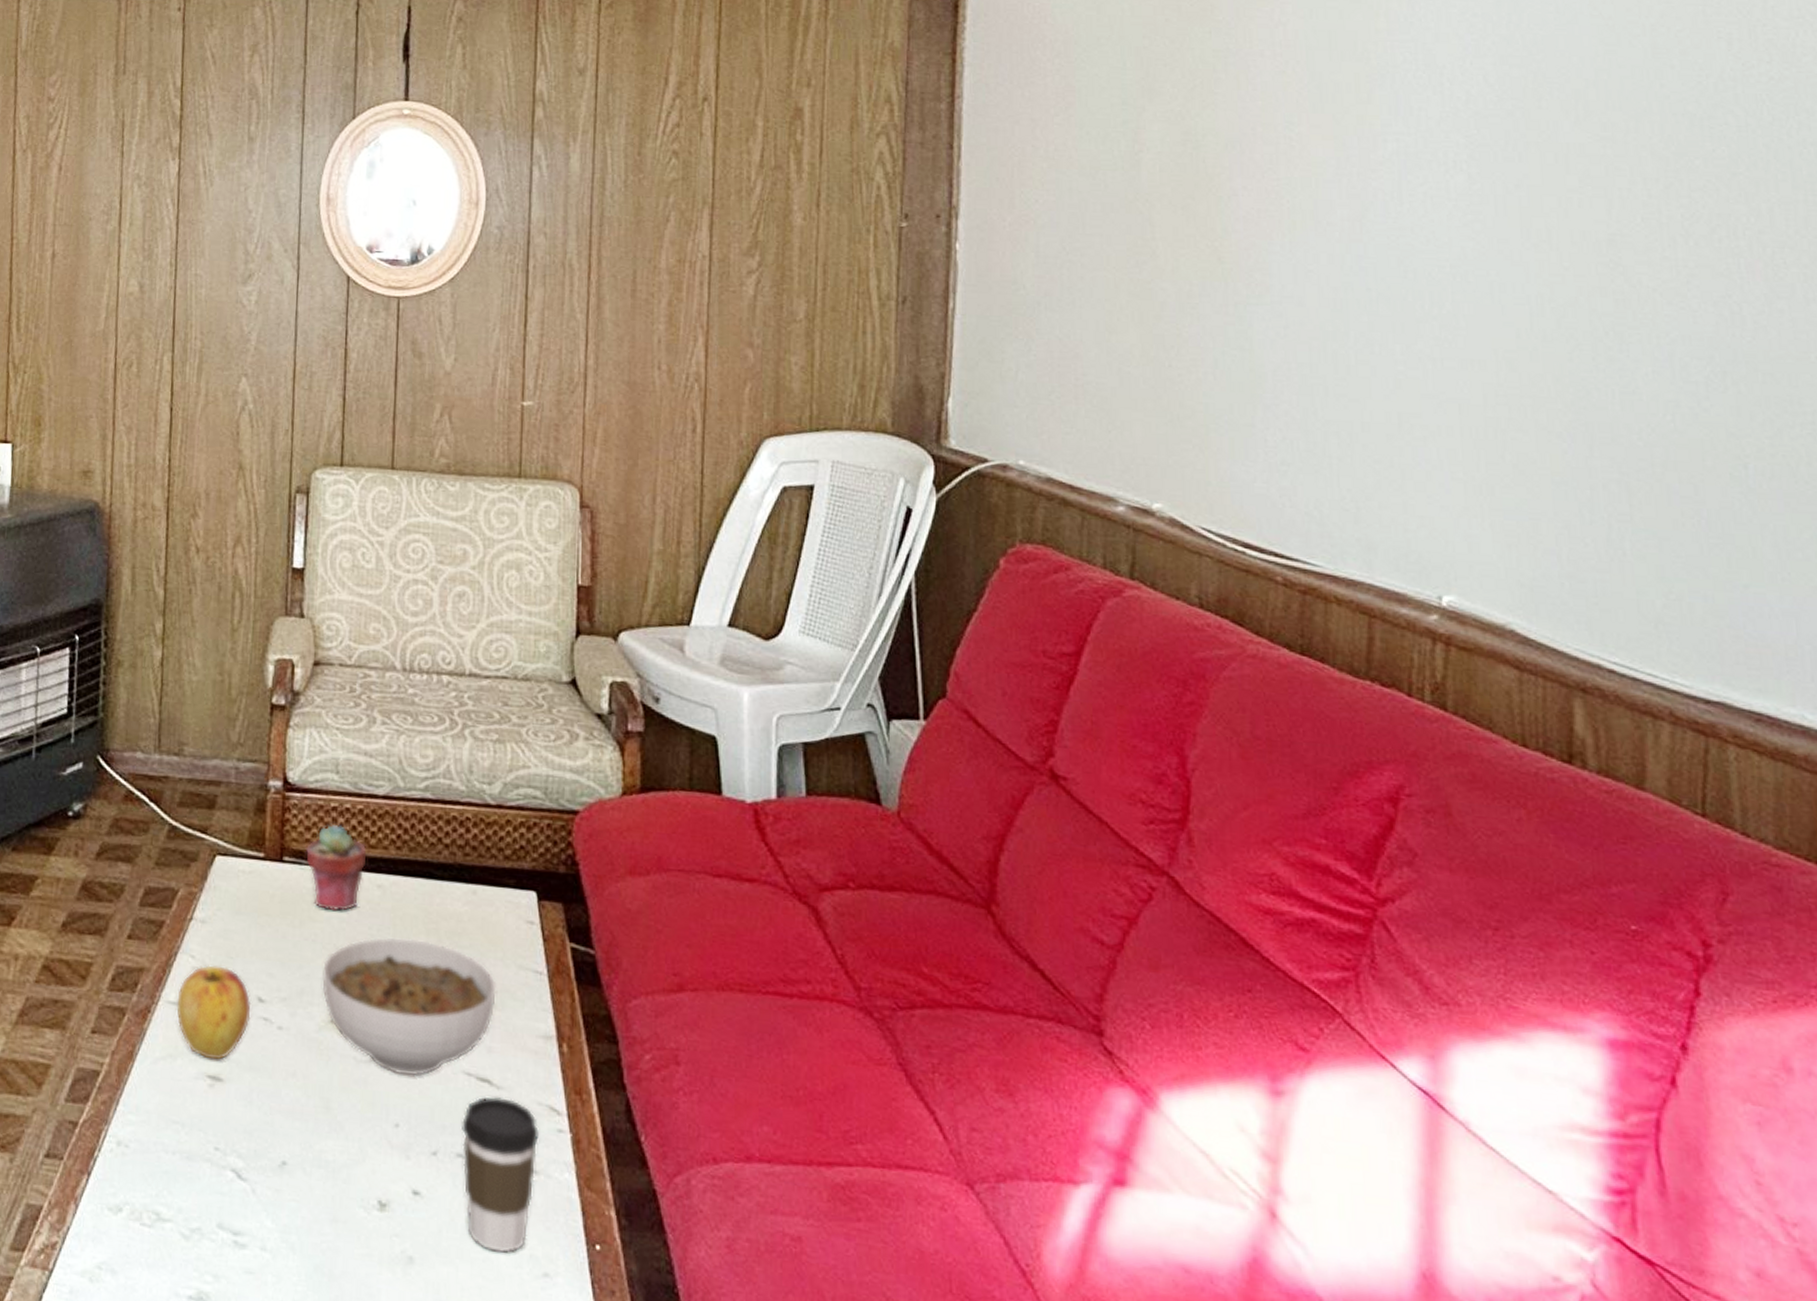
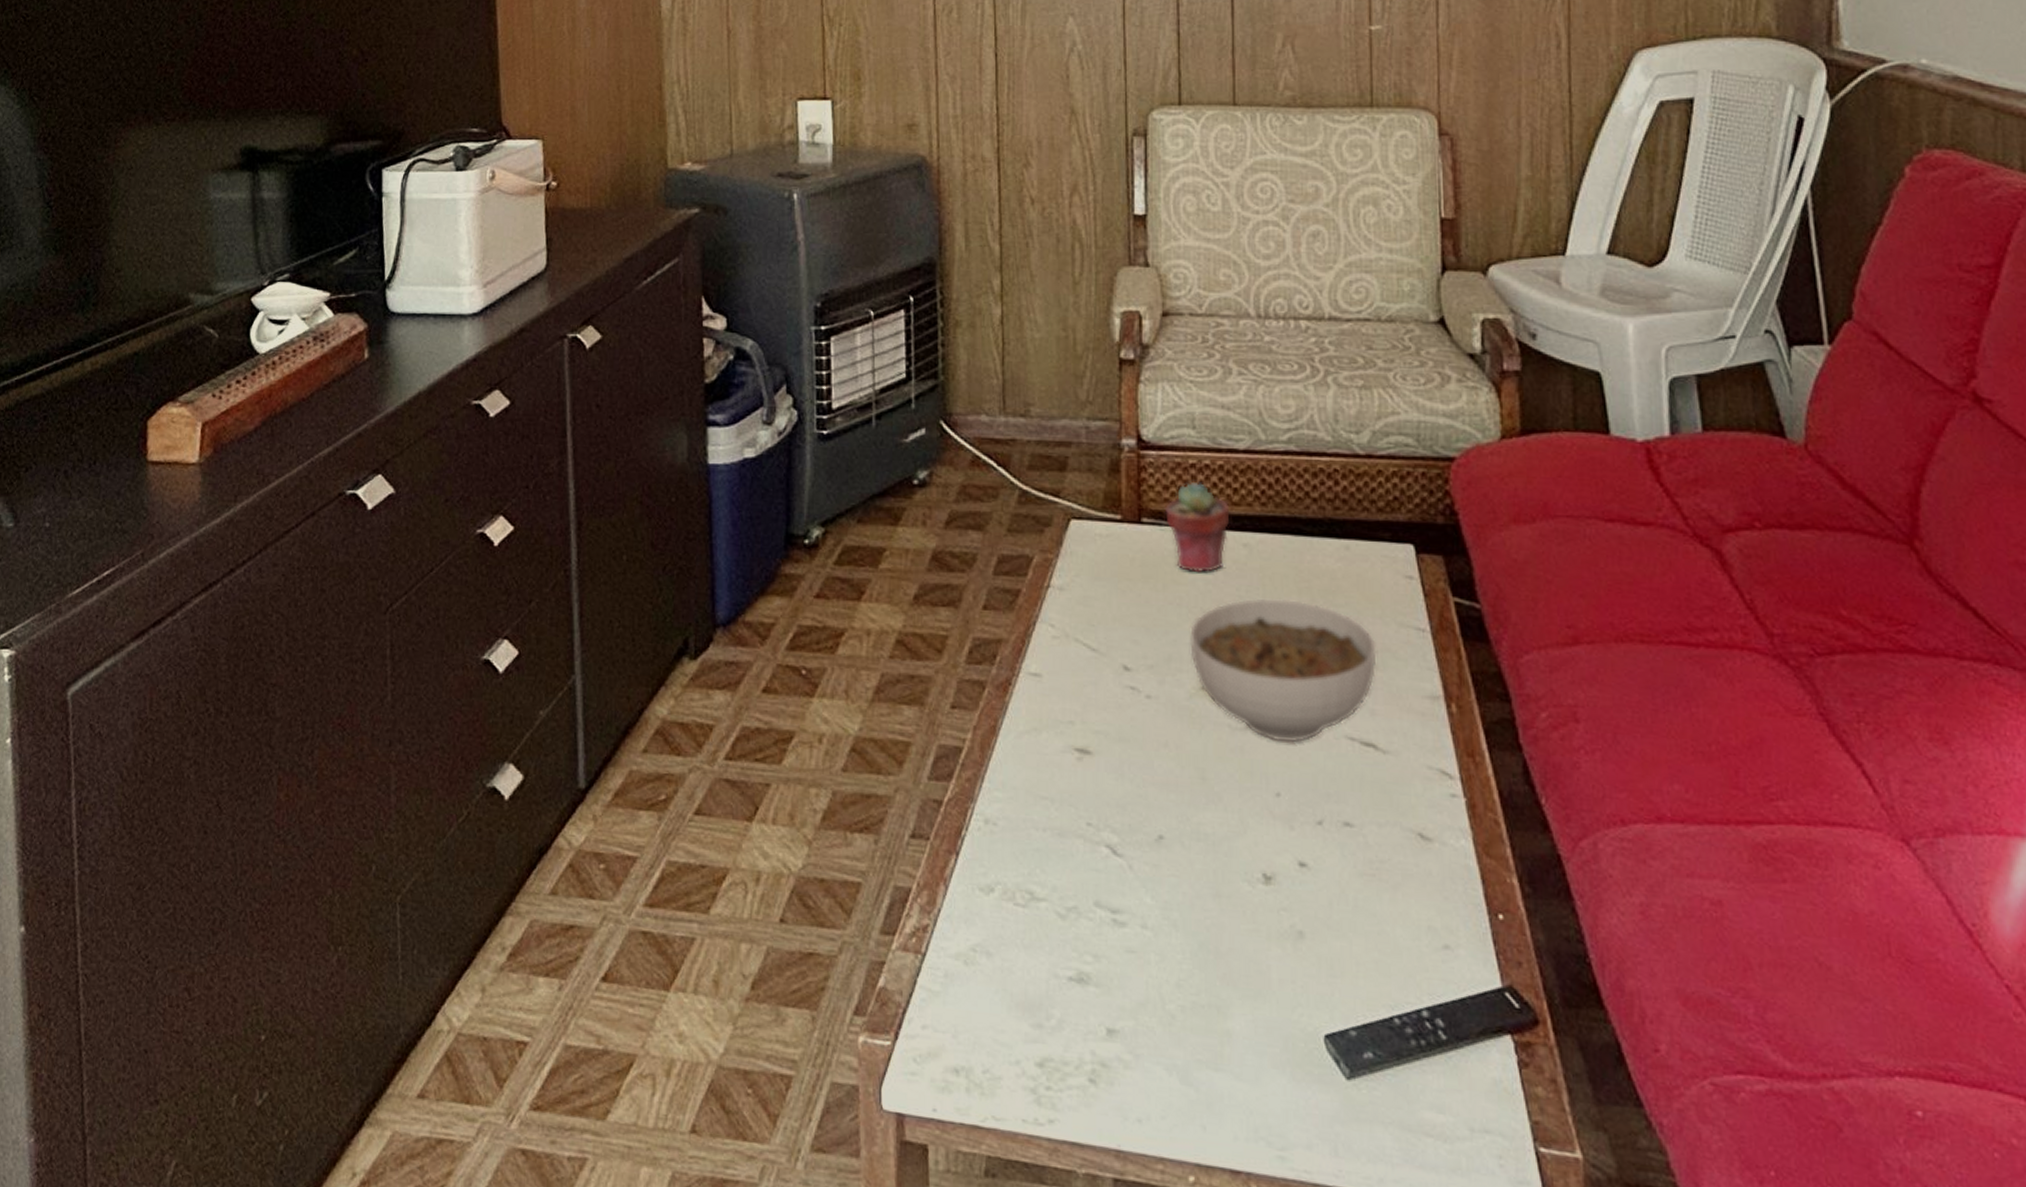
apple: present [176,965,251,1061] -> none [1038,634,1117,733]
coffee cup: present [462,1096,539,1253] -> none [1347,760,1431,925]

